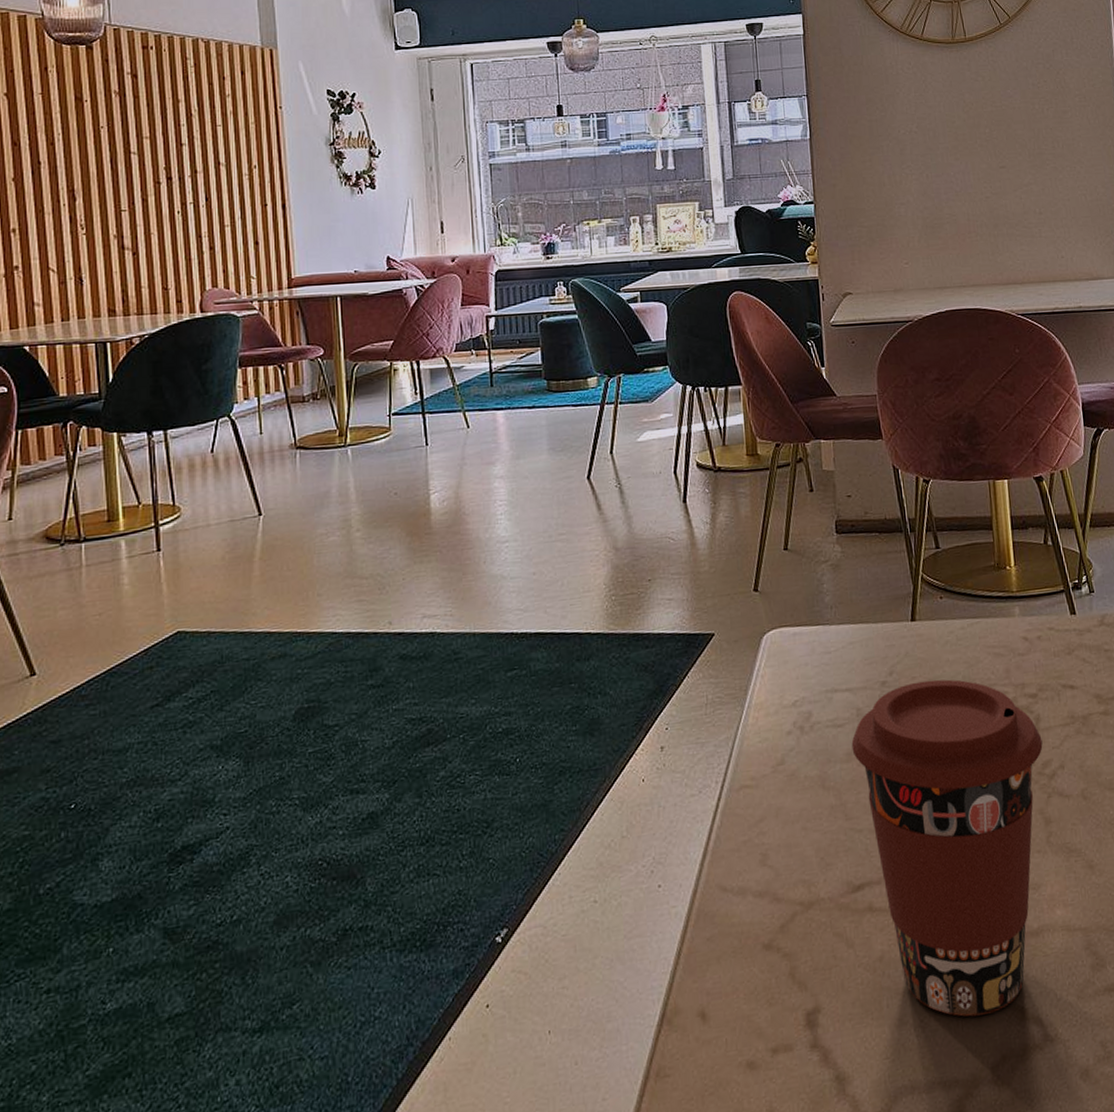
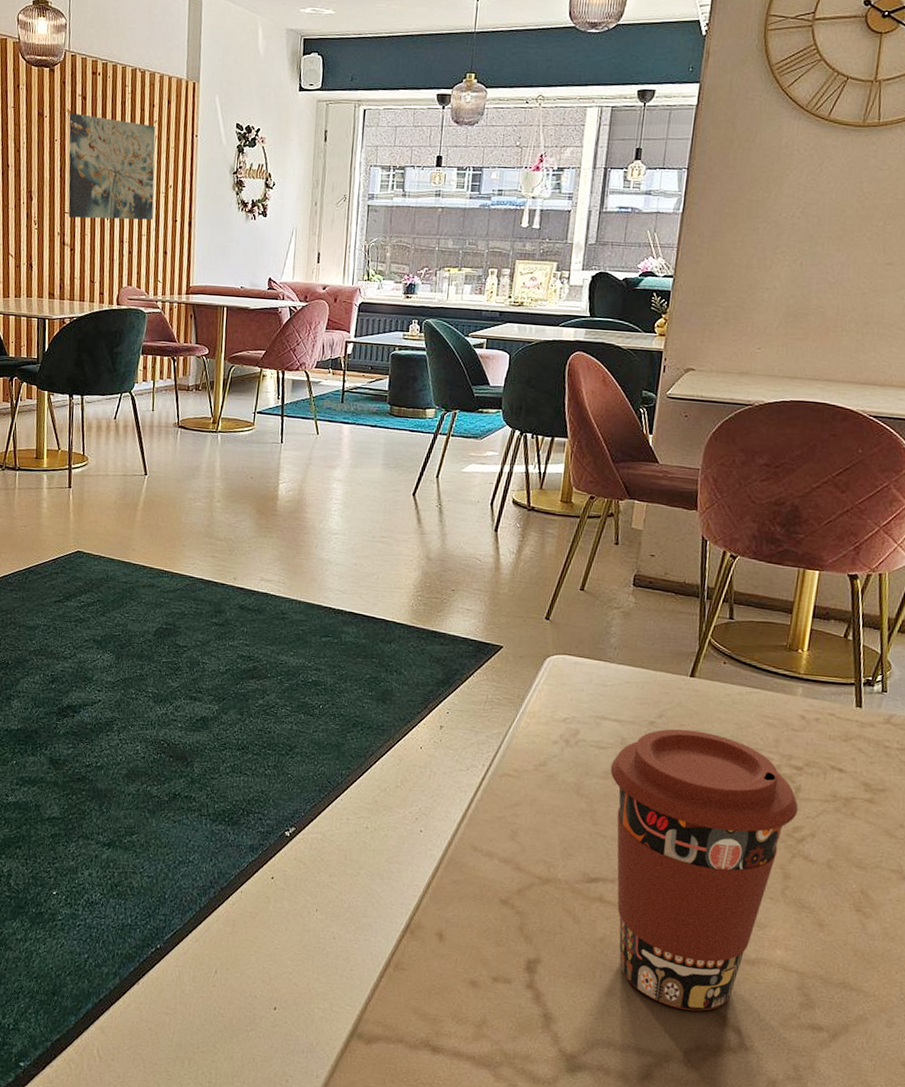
wall art: none [117,94,237,215] -> present [68,113,156,220]

